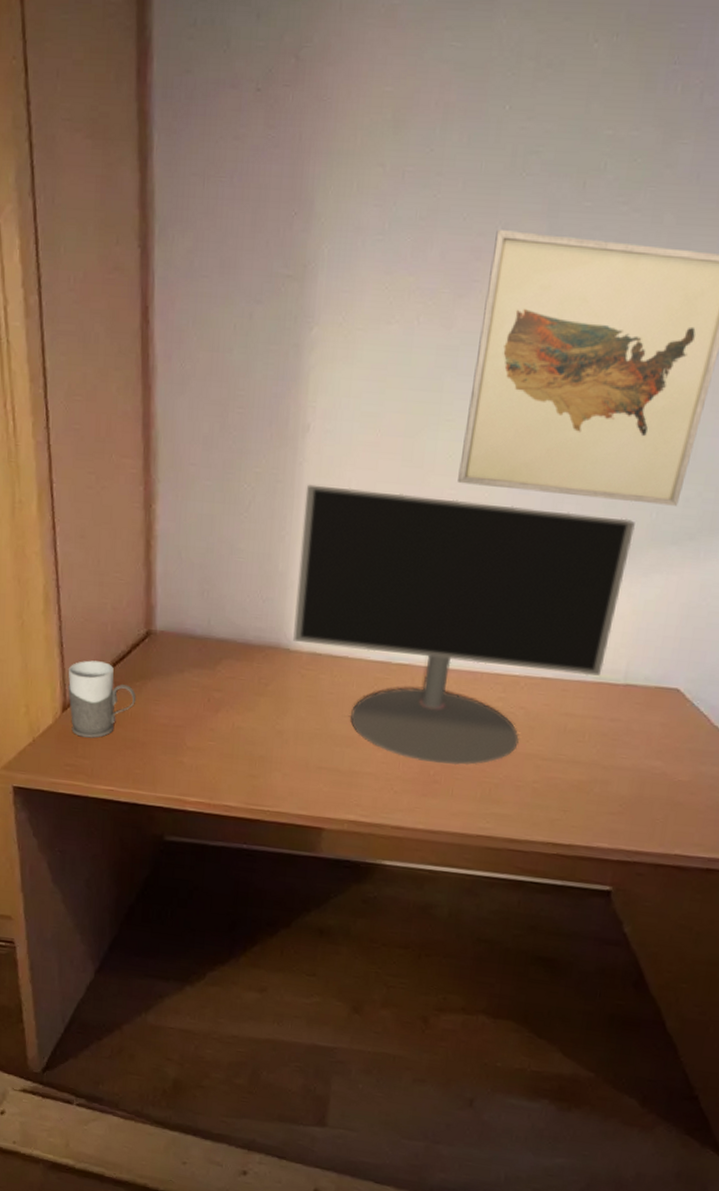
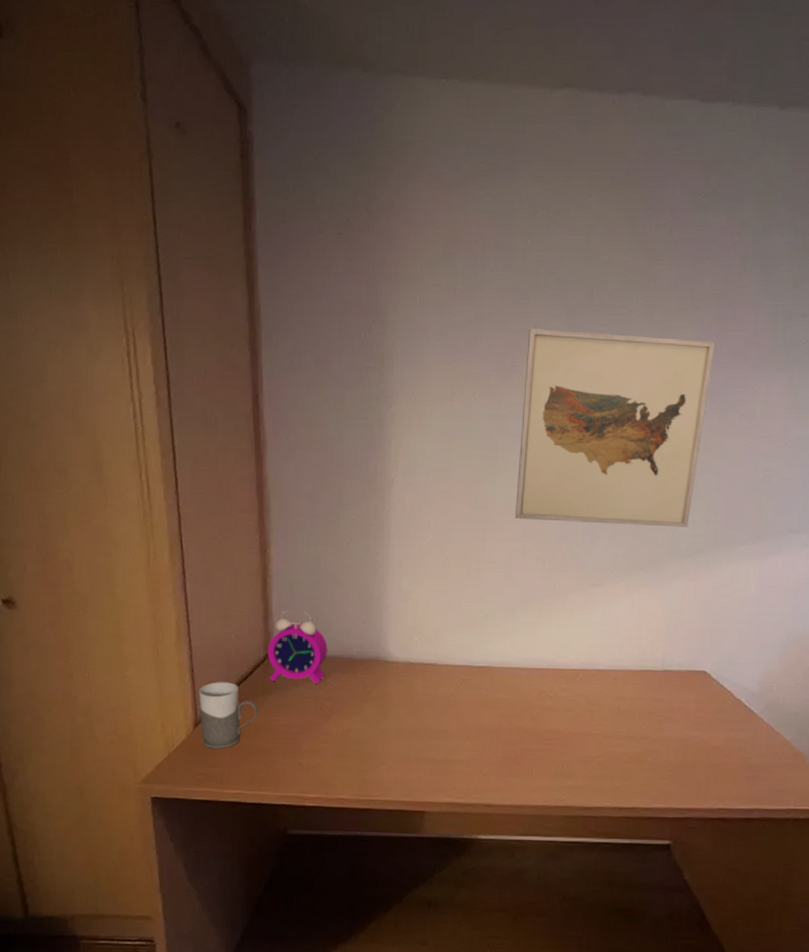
alarm clock: none [148,580,219,671] -> present [267,610,328,684]
computer monitor: present [293,484,635,766] -> none [390,526,657,748]

